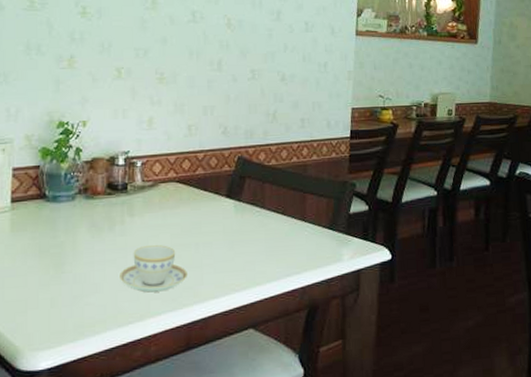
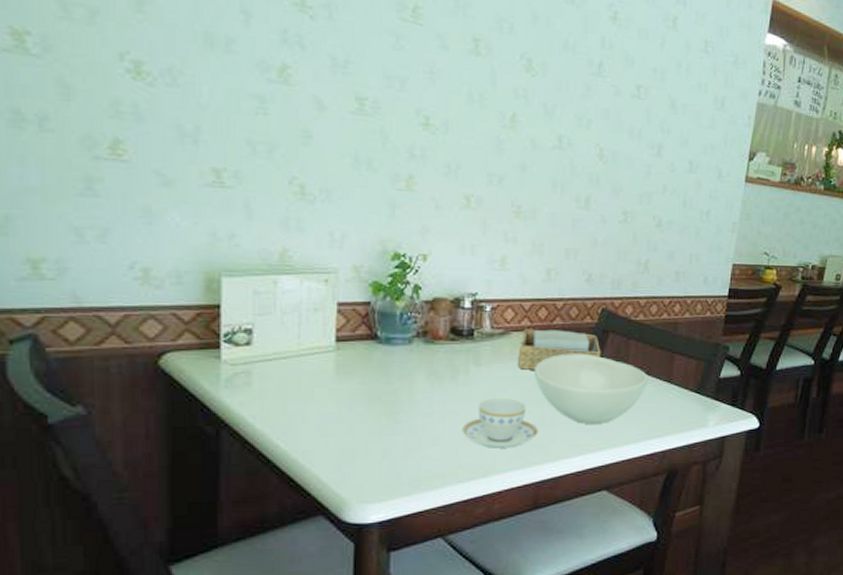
napkin holder: none [167,178,240,217] -> present [518,329,601,370]
soup bowl: none [181,199,284,265] -> present [535,354,649,424]

